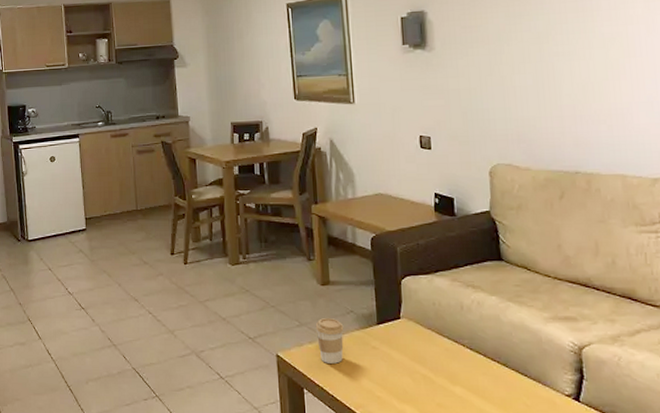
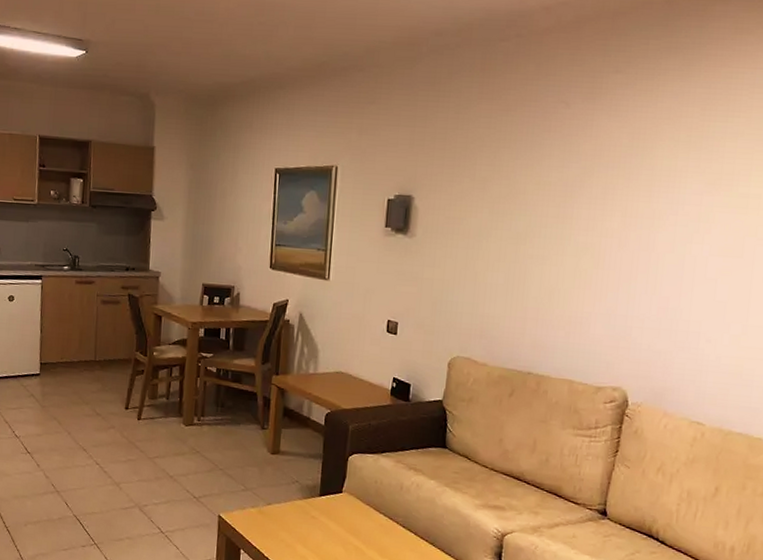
coffee cup: present [315,318,344,364] -> none [260,485,287,529]

